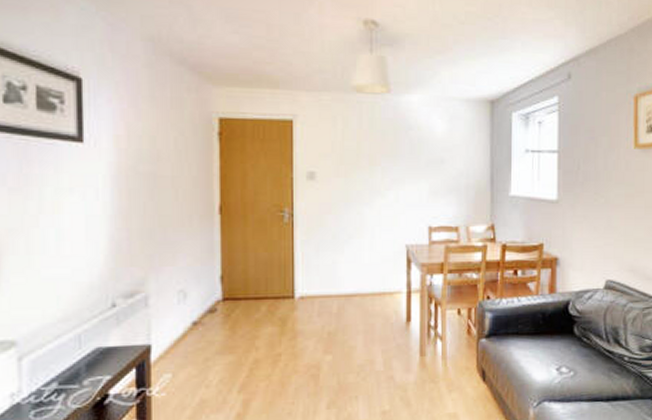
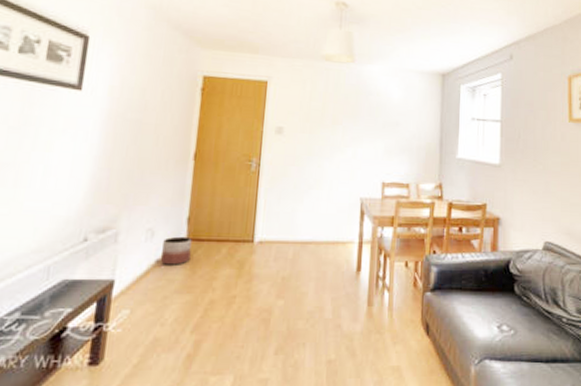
planter: none [197,296,228,327] -> present [161,236,192,265]

